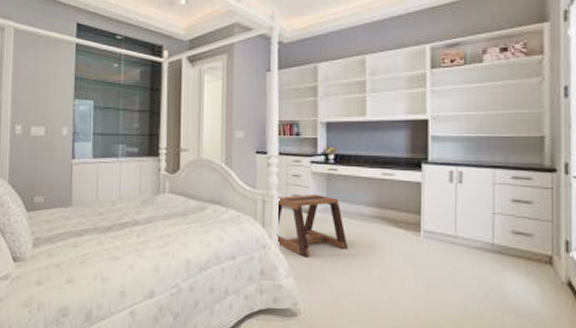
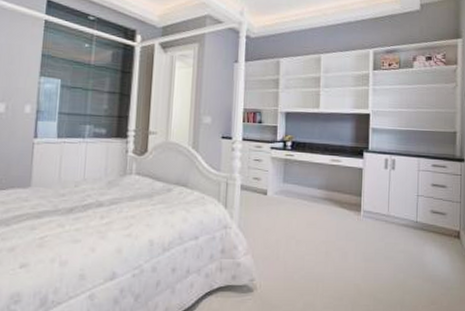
stool: present [277,194,348,257] -> none [237,177,300,236]

